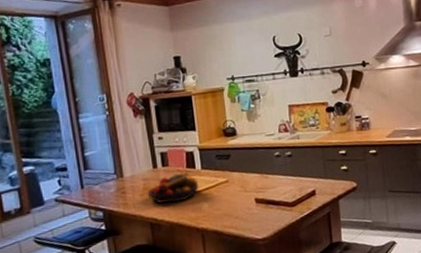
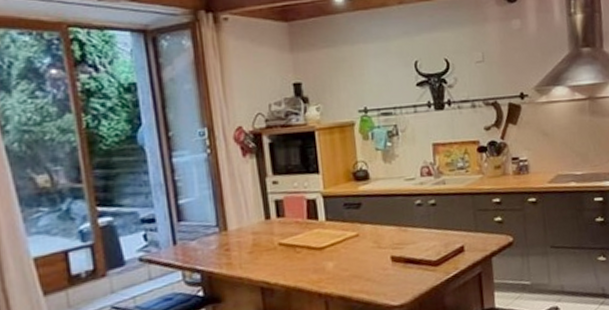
fruit bowl: present [147,172,199,204] -> none [257,224,323,263]

